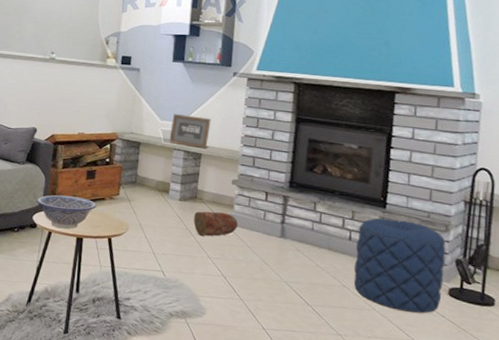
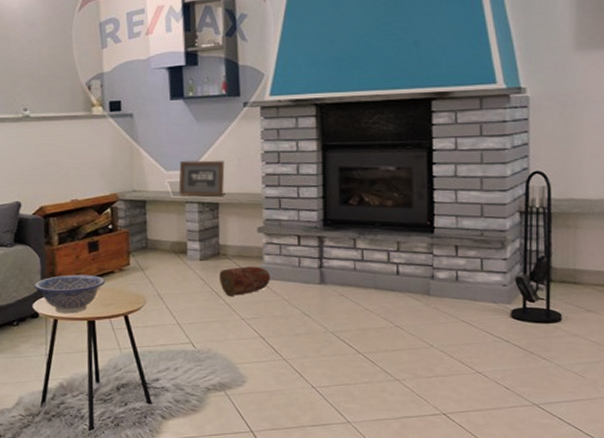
pouf: present [353,218,446,313] -> none [405,243,504,343]

